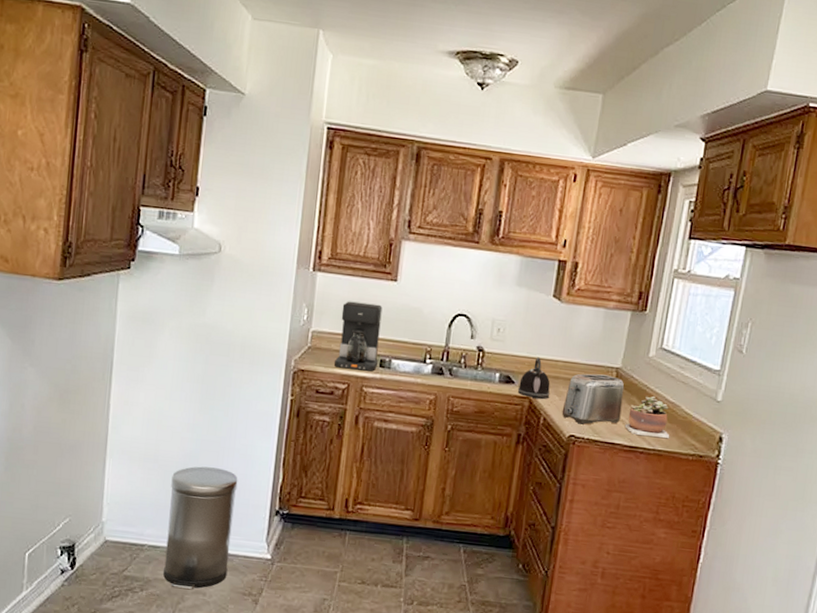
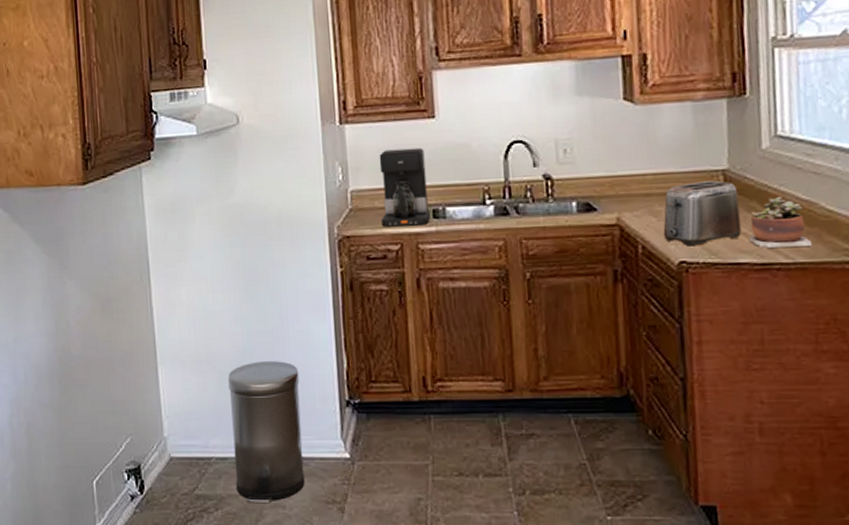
kettle: present [517,357,551,399] -> none [602,174,644,224]

